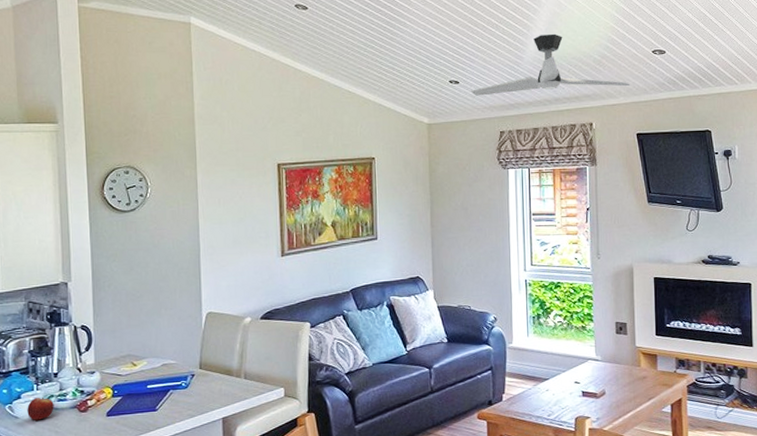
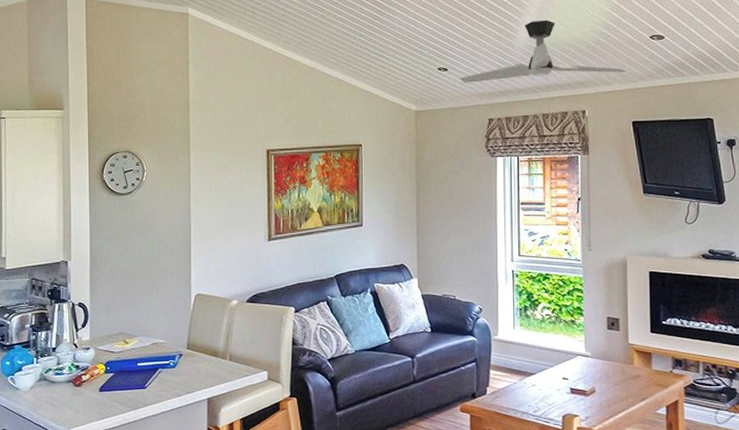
fruit: present [27,396,54,420] -> none [27,370,52,392]

